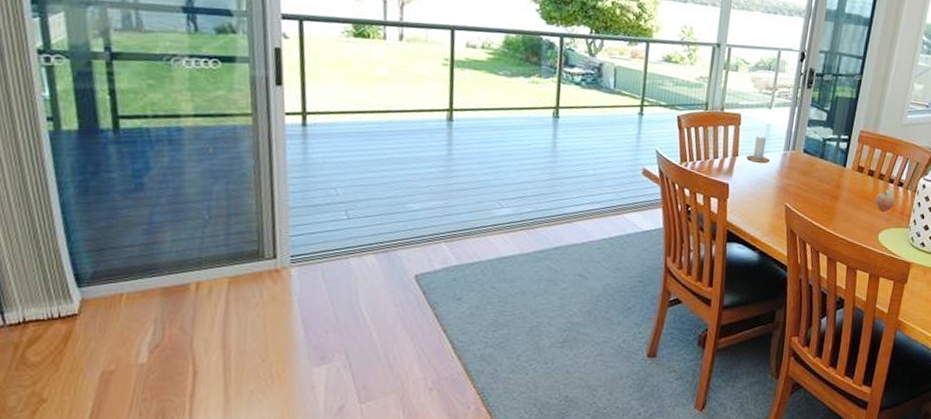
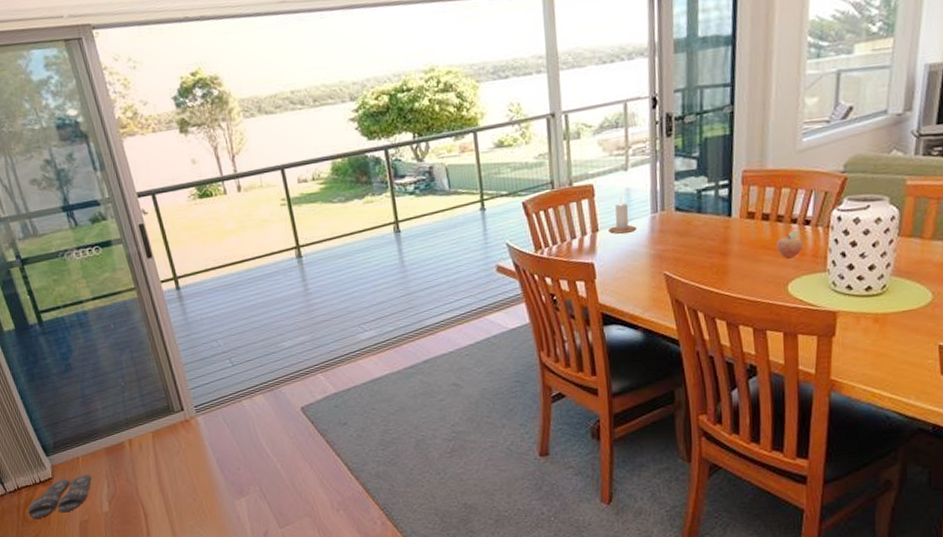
slippers: none [30,315,134,362] -> present [28,474,91,519]

